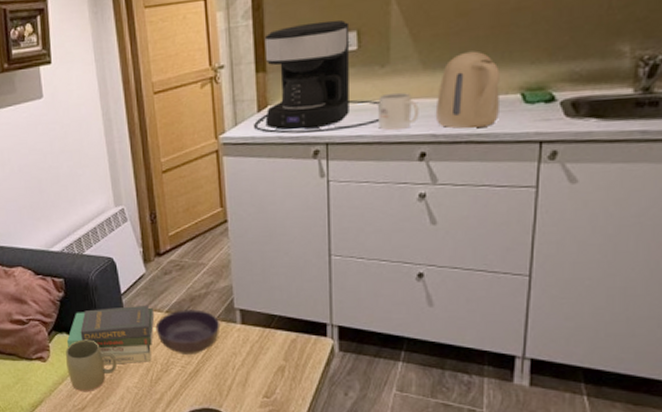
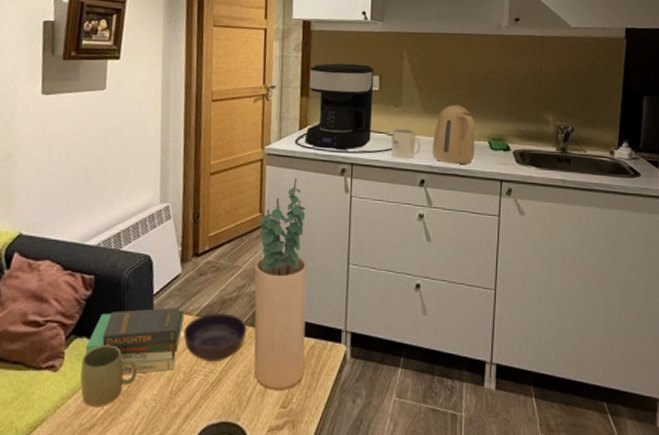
vase: none [221,167,287,381] -> present [253,179,307,390]

